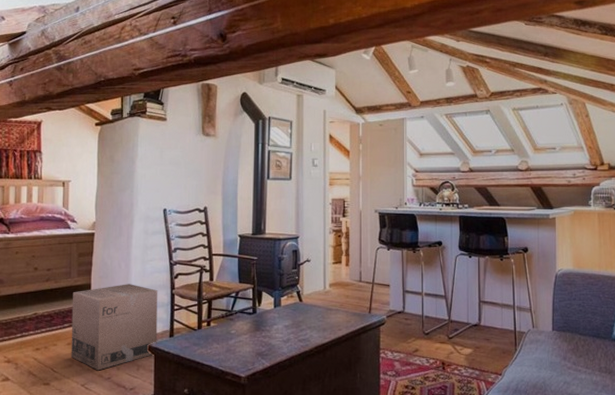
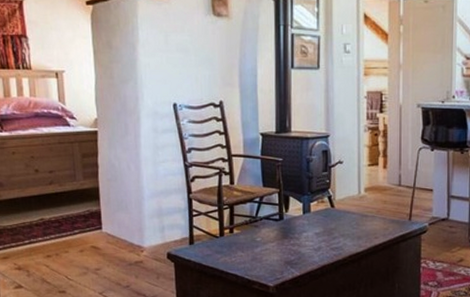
cardboard box: present [71,284,158,371] -> none [79,187,176,279]

